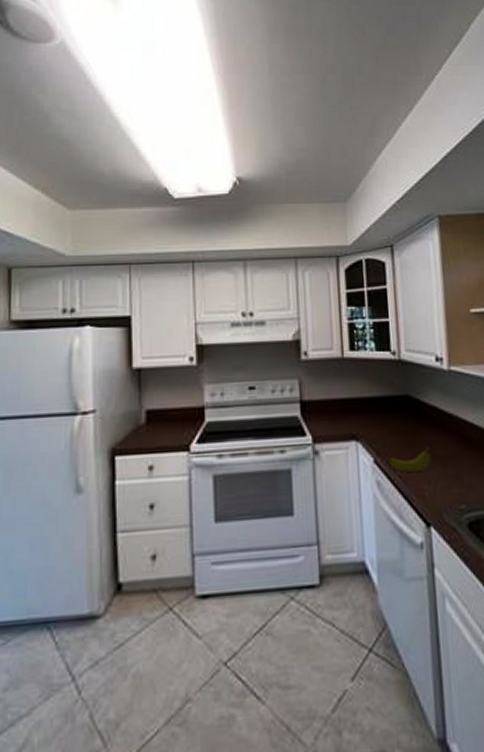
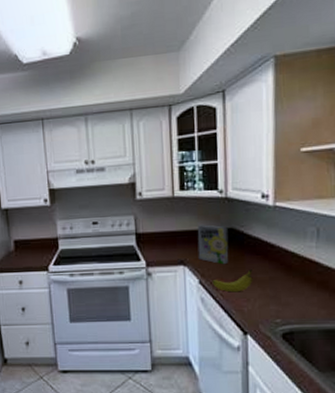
cereal box: none [370,391,406,439] -> present [197,224,229,265]

